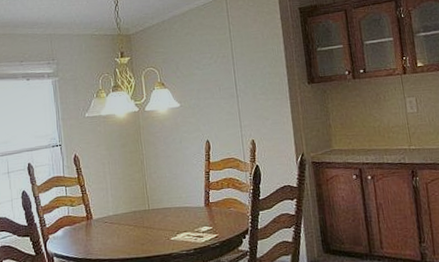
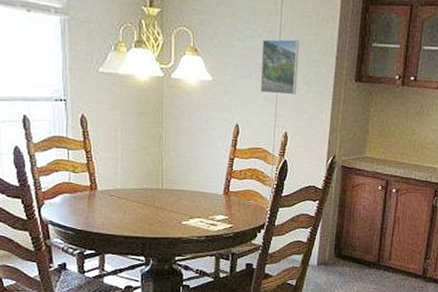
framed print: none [218,58,257,109] -> present [259,39,300,96]

